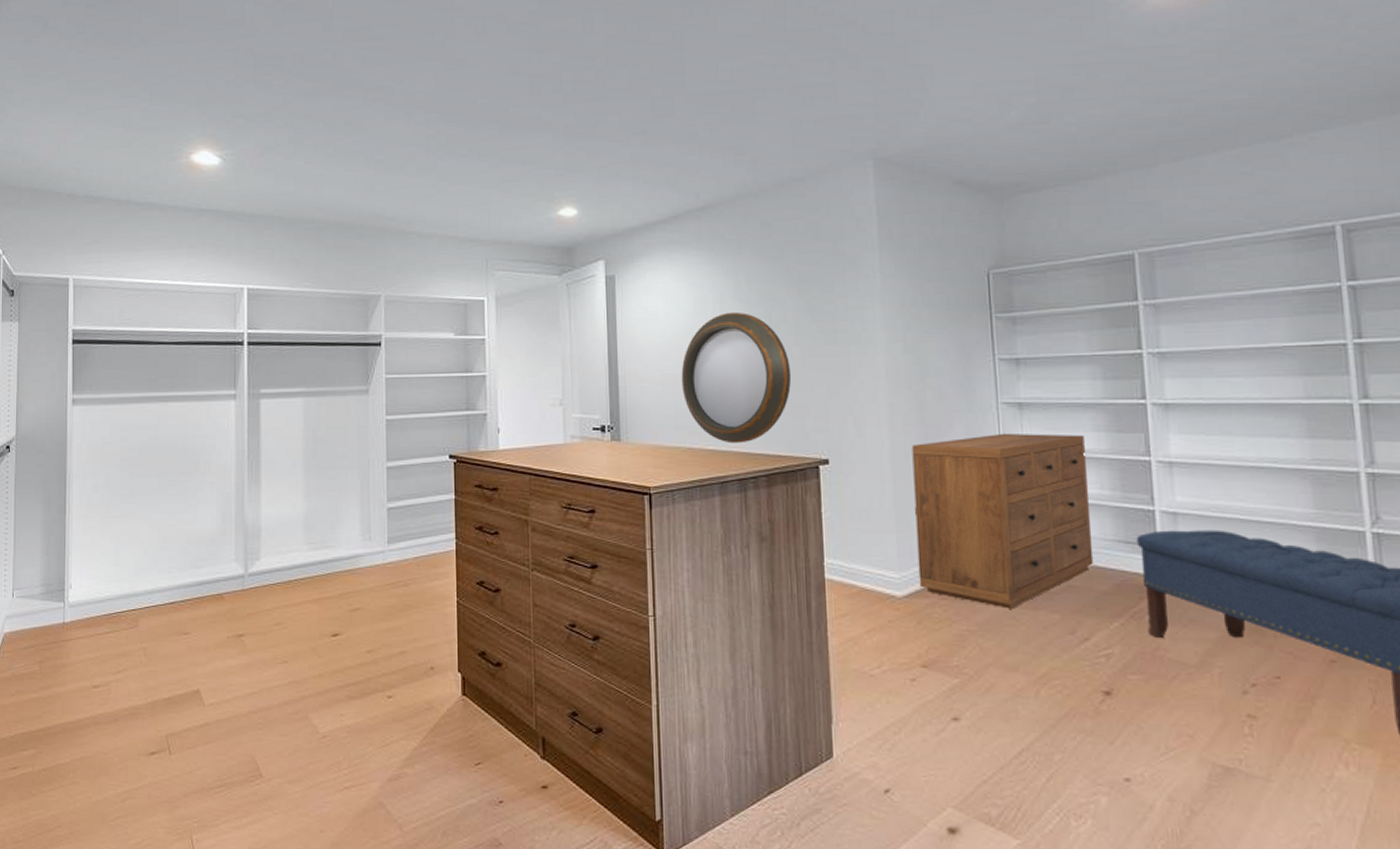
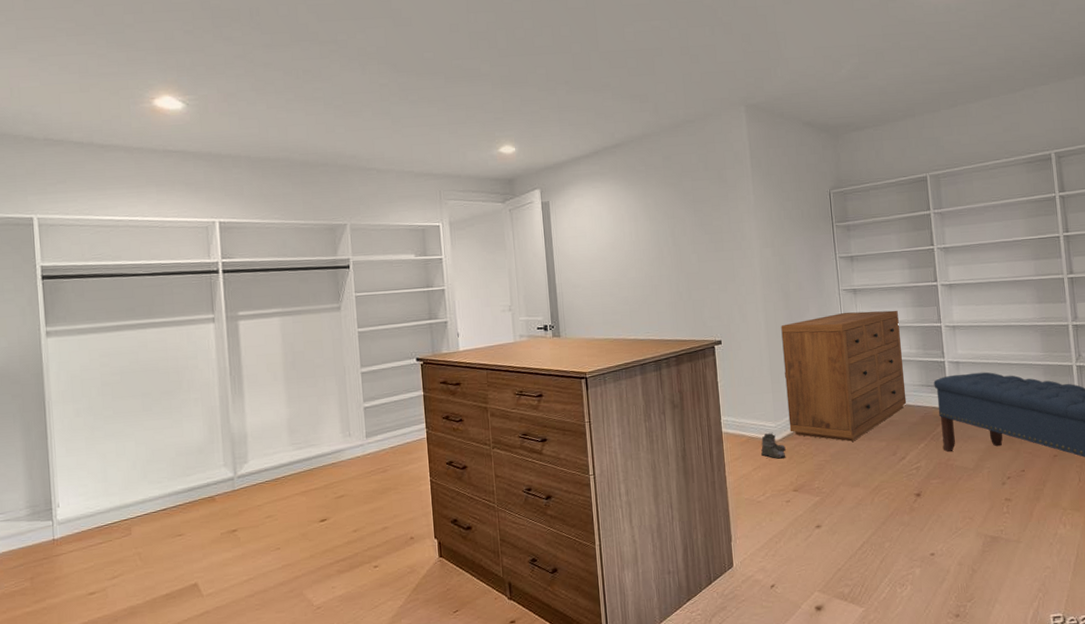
home mirror: present [681,312,792,444] -> none [606,229,691,333]
boots: none [878,586,913,622] -> present [761,433,786,459]

